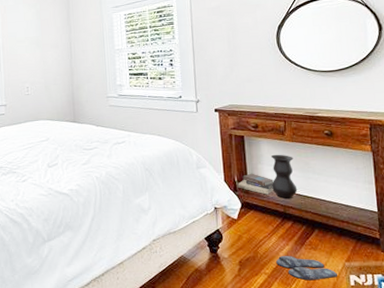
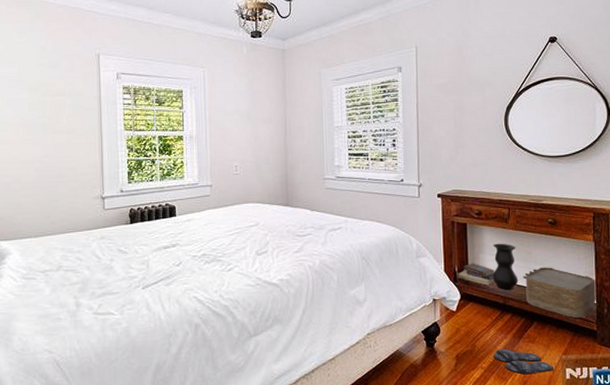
woven basket: none [302,177,377,226] -> present [523,267,596,318]

